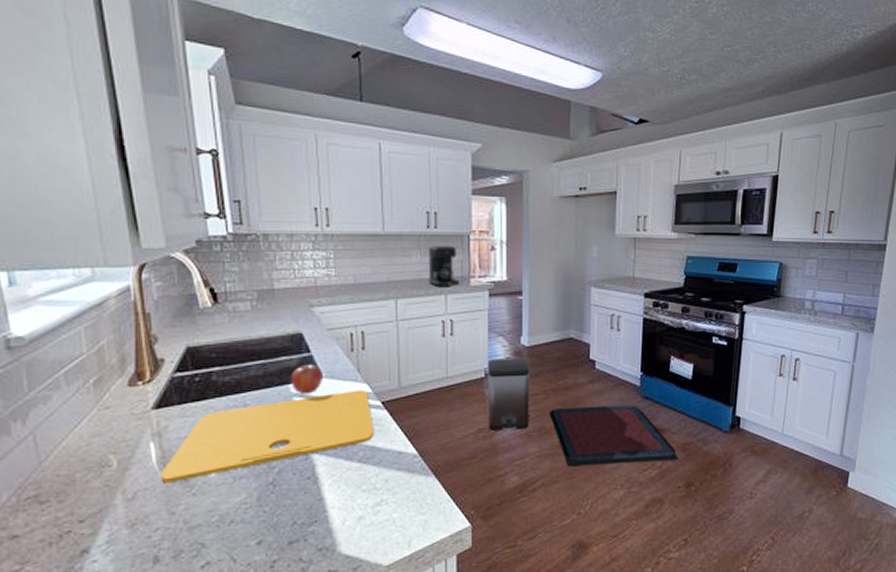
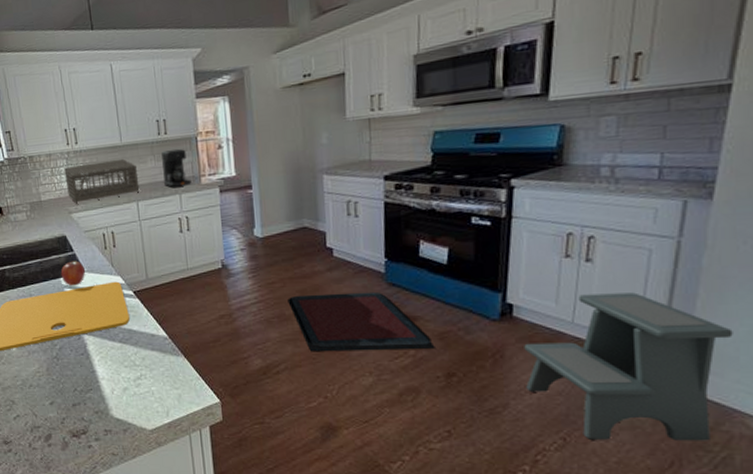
dish rack: none [309,249,400,298] -> present [64,158,140,205]
pedal bin: present [488,358,529,431] -> none [224,249,269,318]
step stool: none [747,407,884,537] -> present [524,292,733,441]

